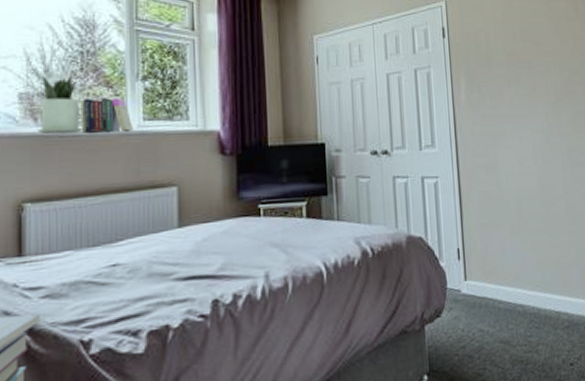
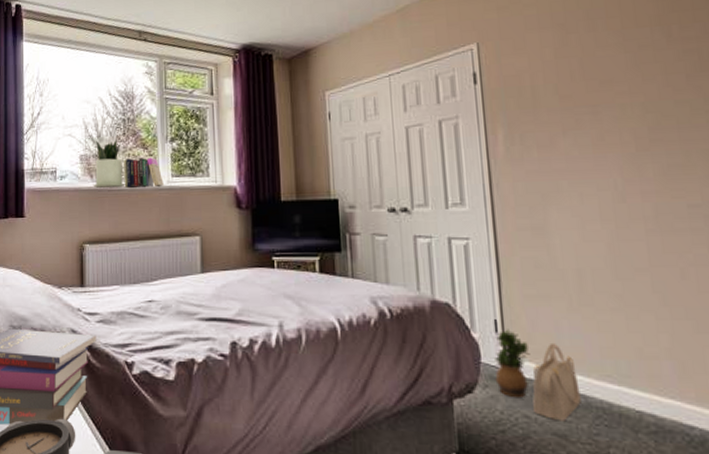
potted plant: none [456,255,484,315] -> present [493,329,530,397]
handbag: none [486,263,520,330] -> present [533,342,581,422]

